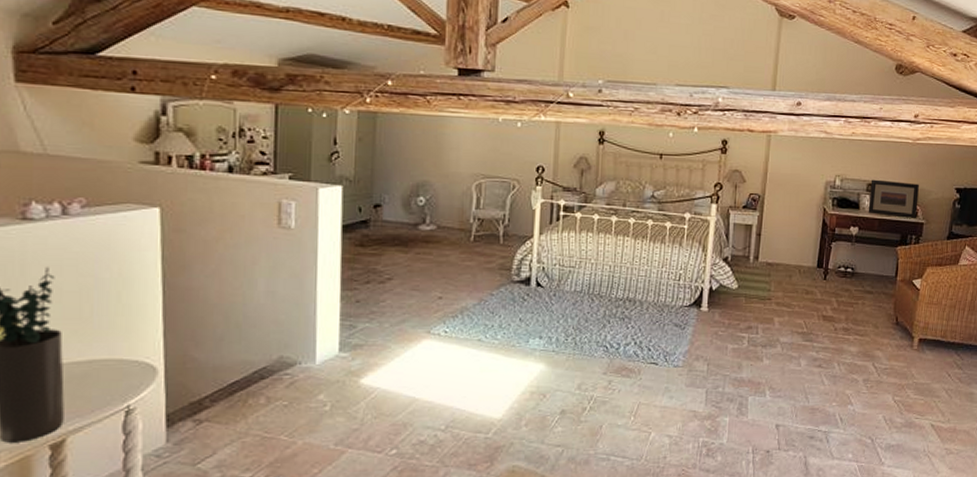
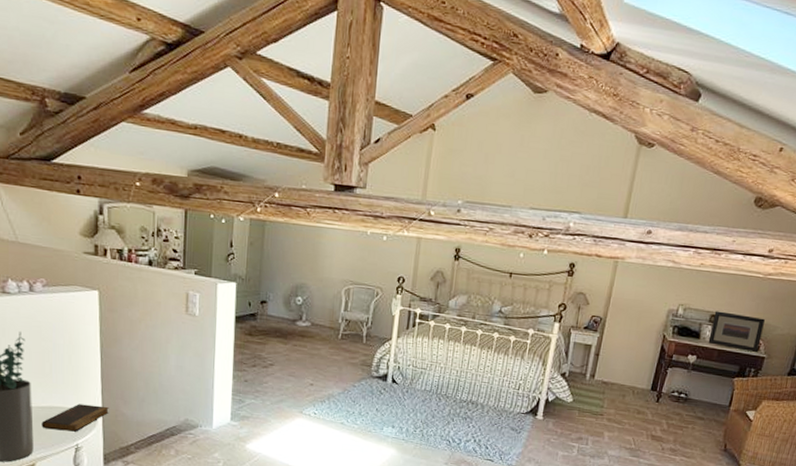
book: none [76,352,174,391] -> present [42,403,109,432]

